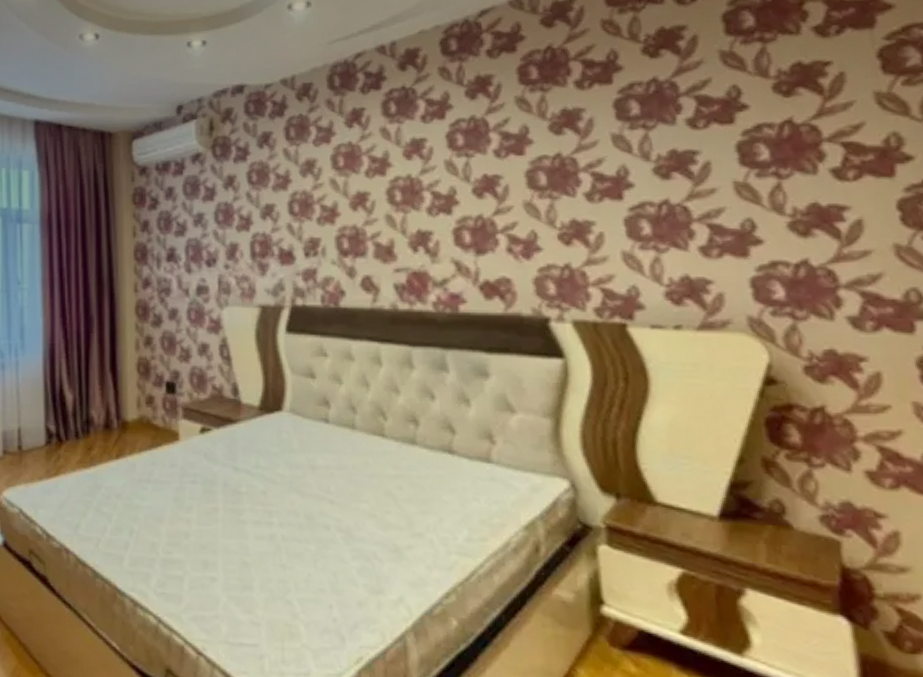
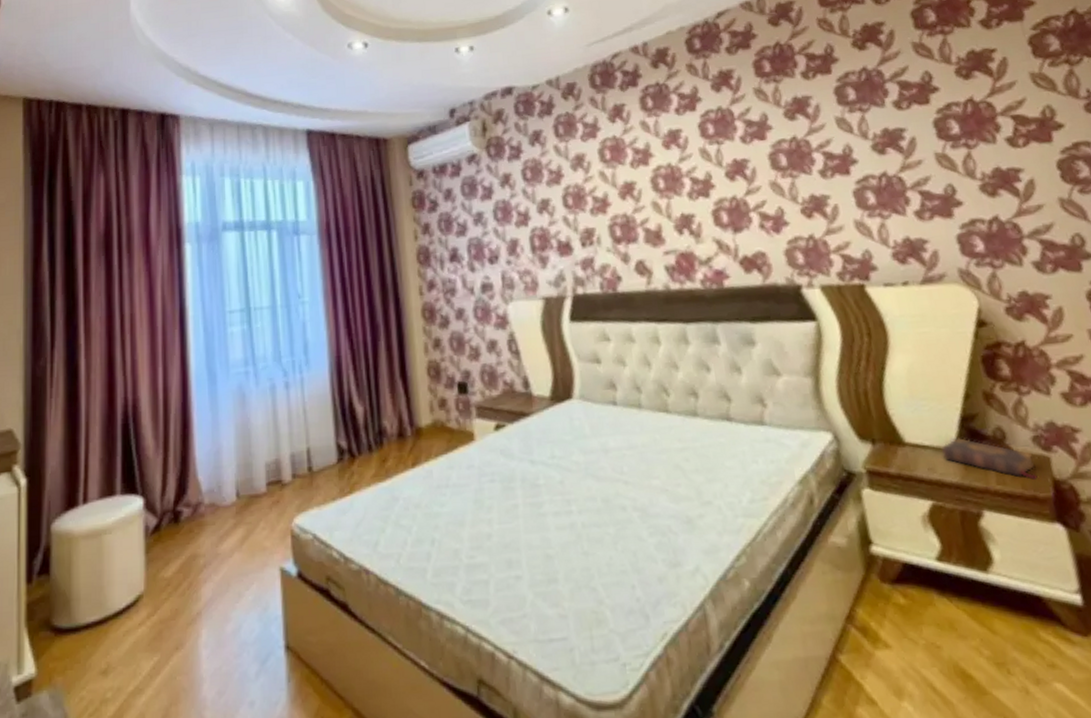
book: none [700,505,821,563] -> present [941,438,1038,480]

